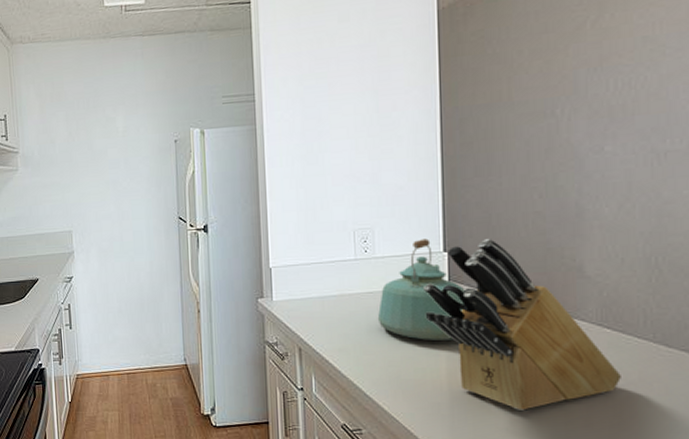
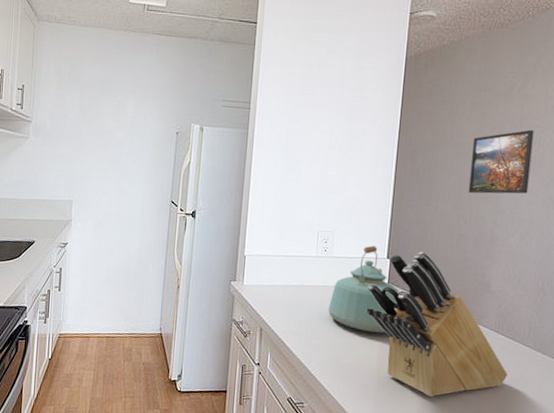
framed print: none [538,70,622,161] -> present [468,129,534,194]

